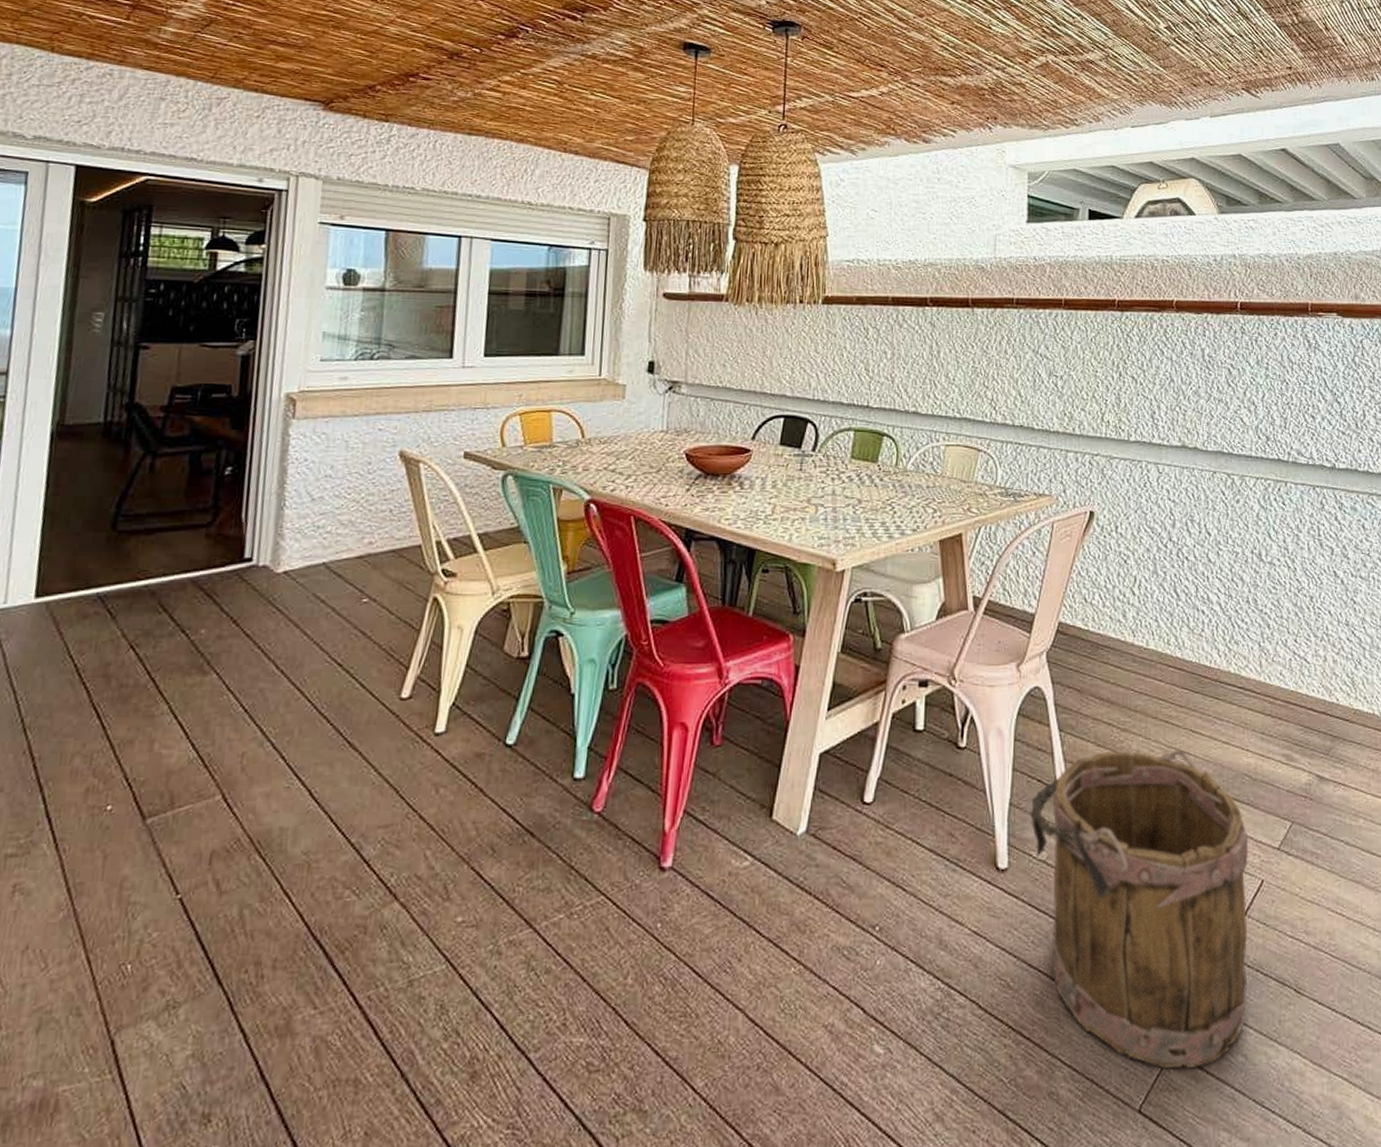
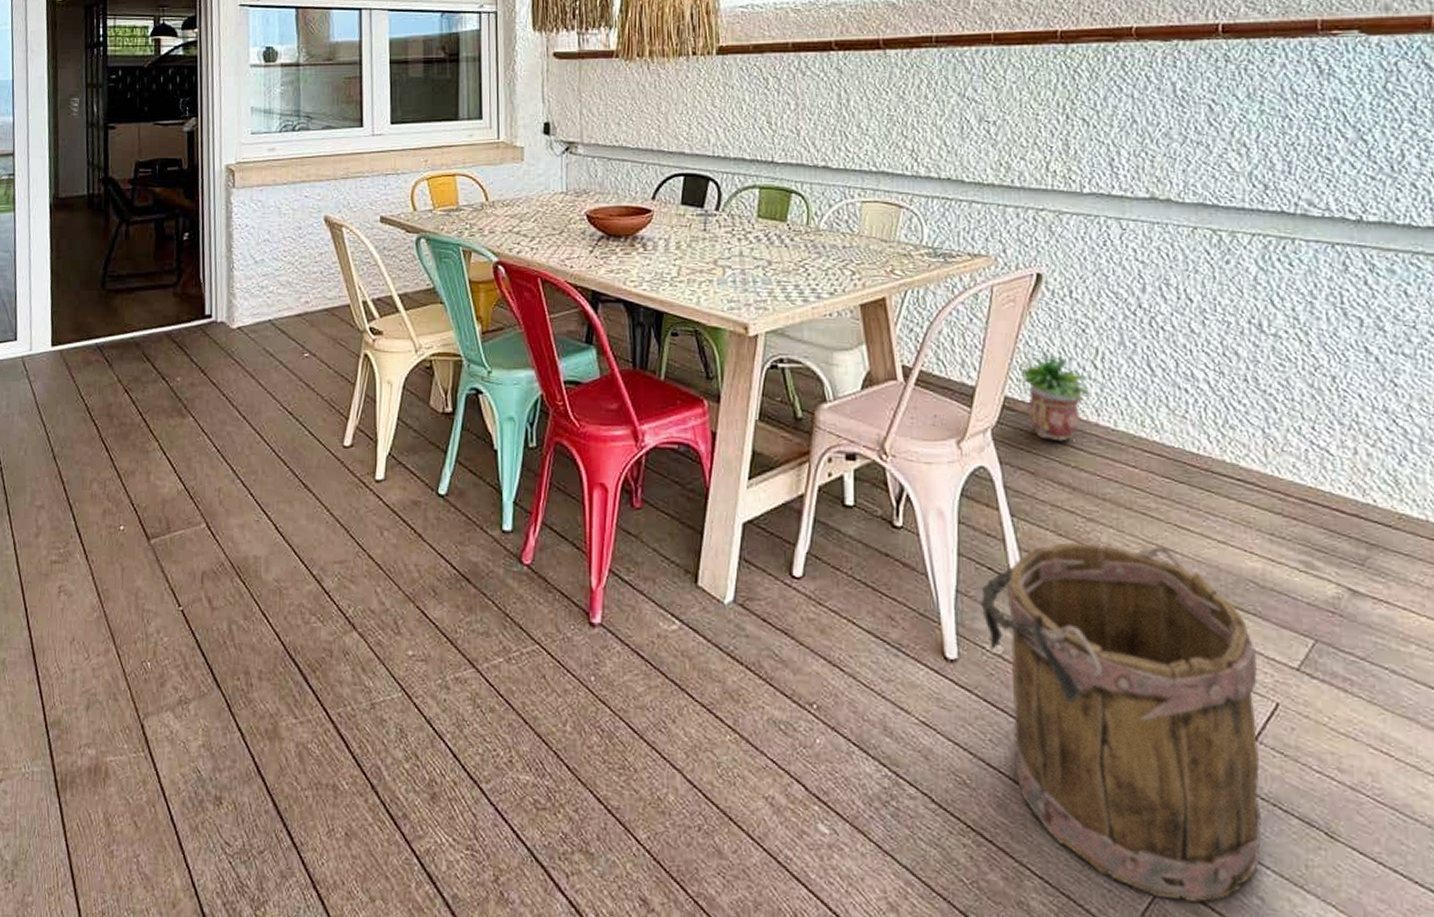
potted plant: none [1069,581,1130,661] -> present [1016,352,1092,442]

